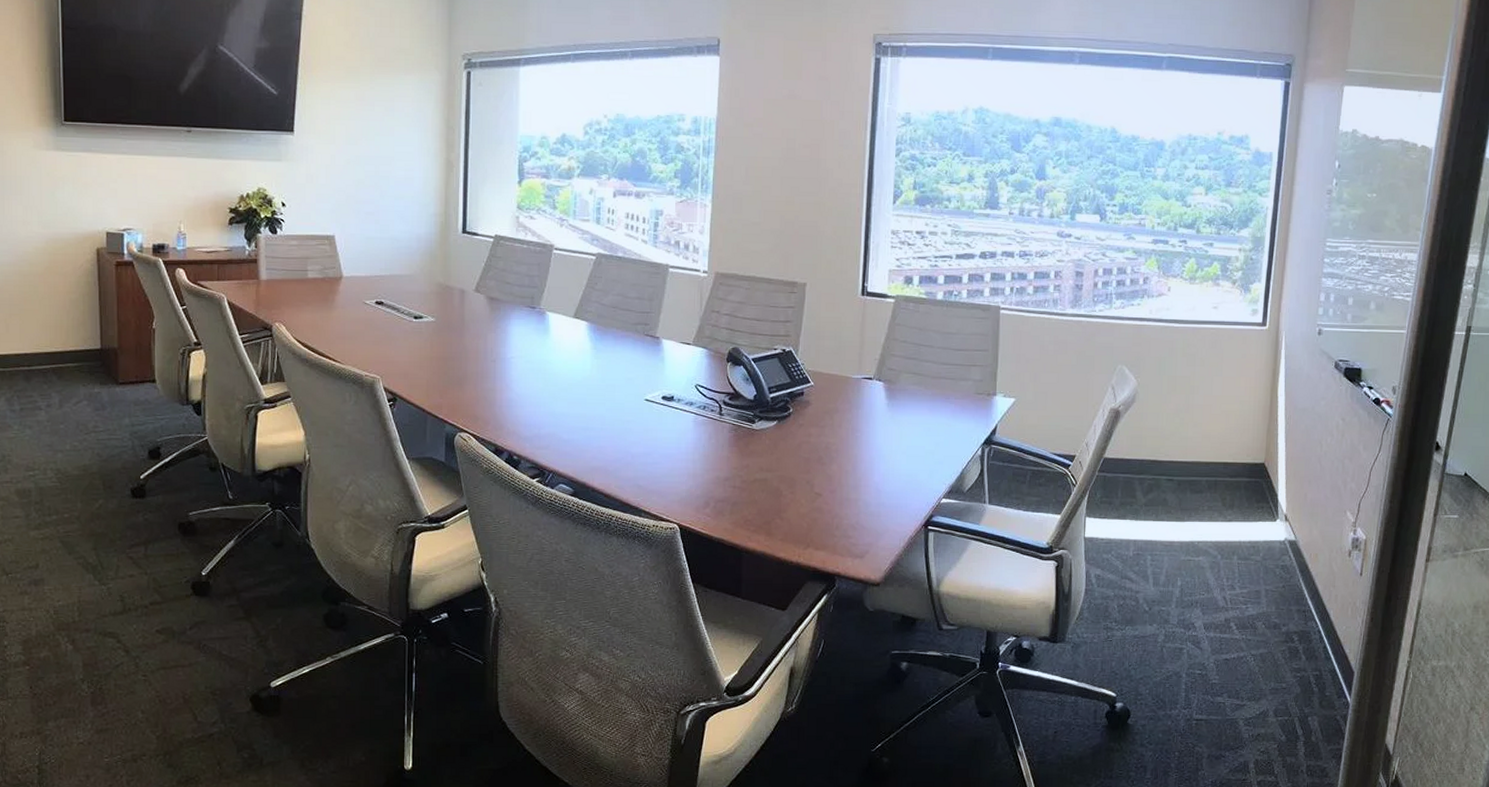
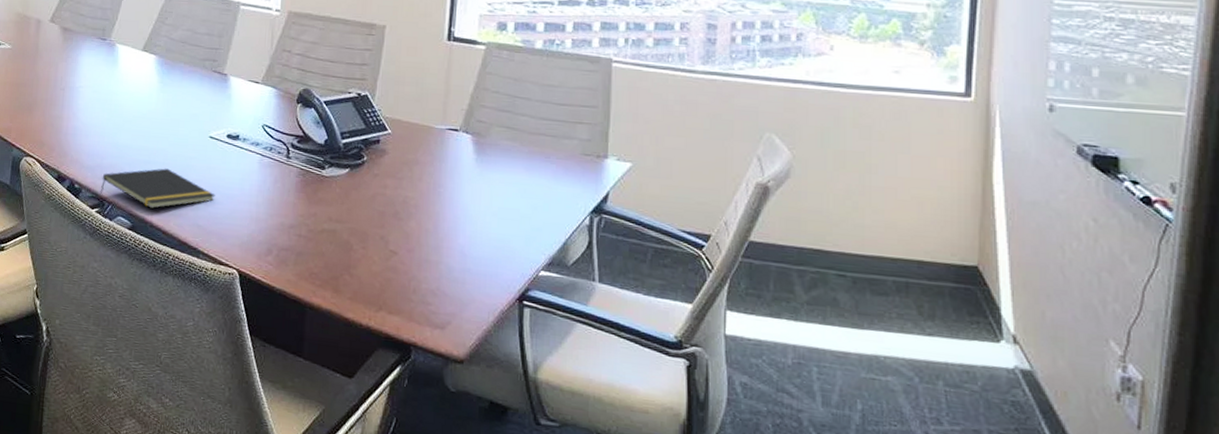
notepad: none [539,433,654,473] -> present [100,168,216,209]

